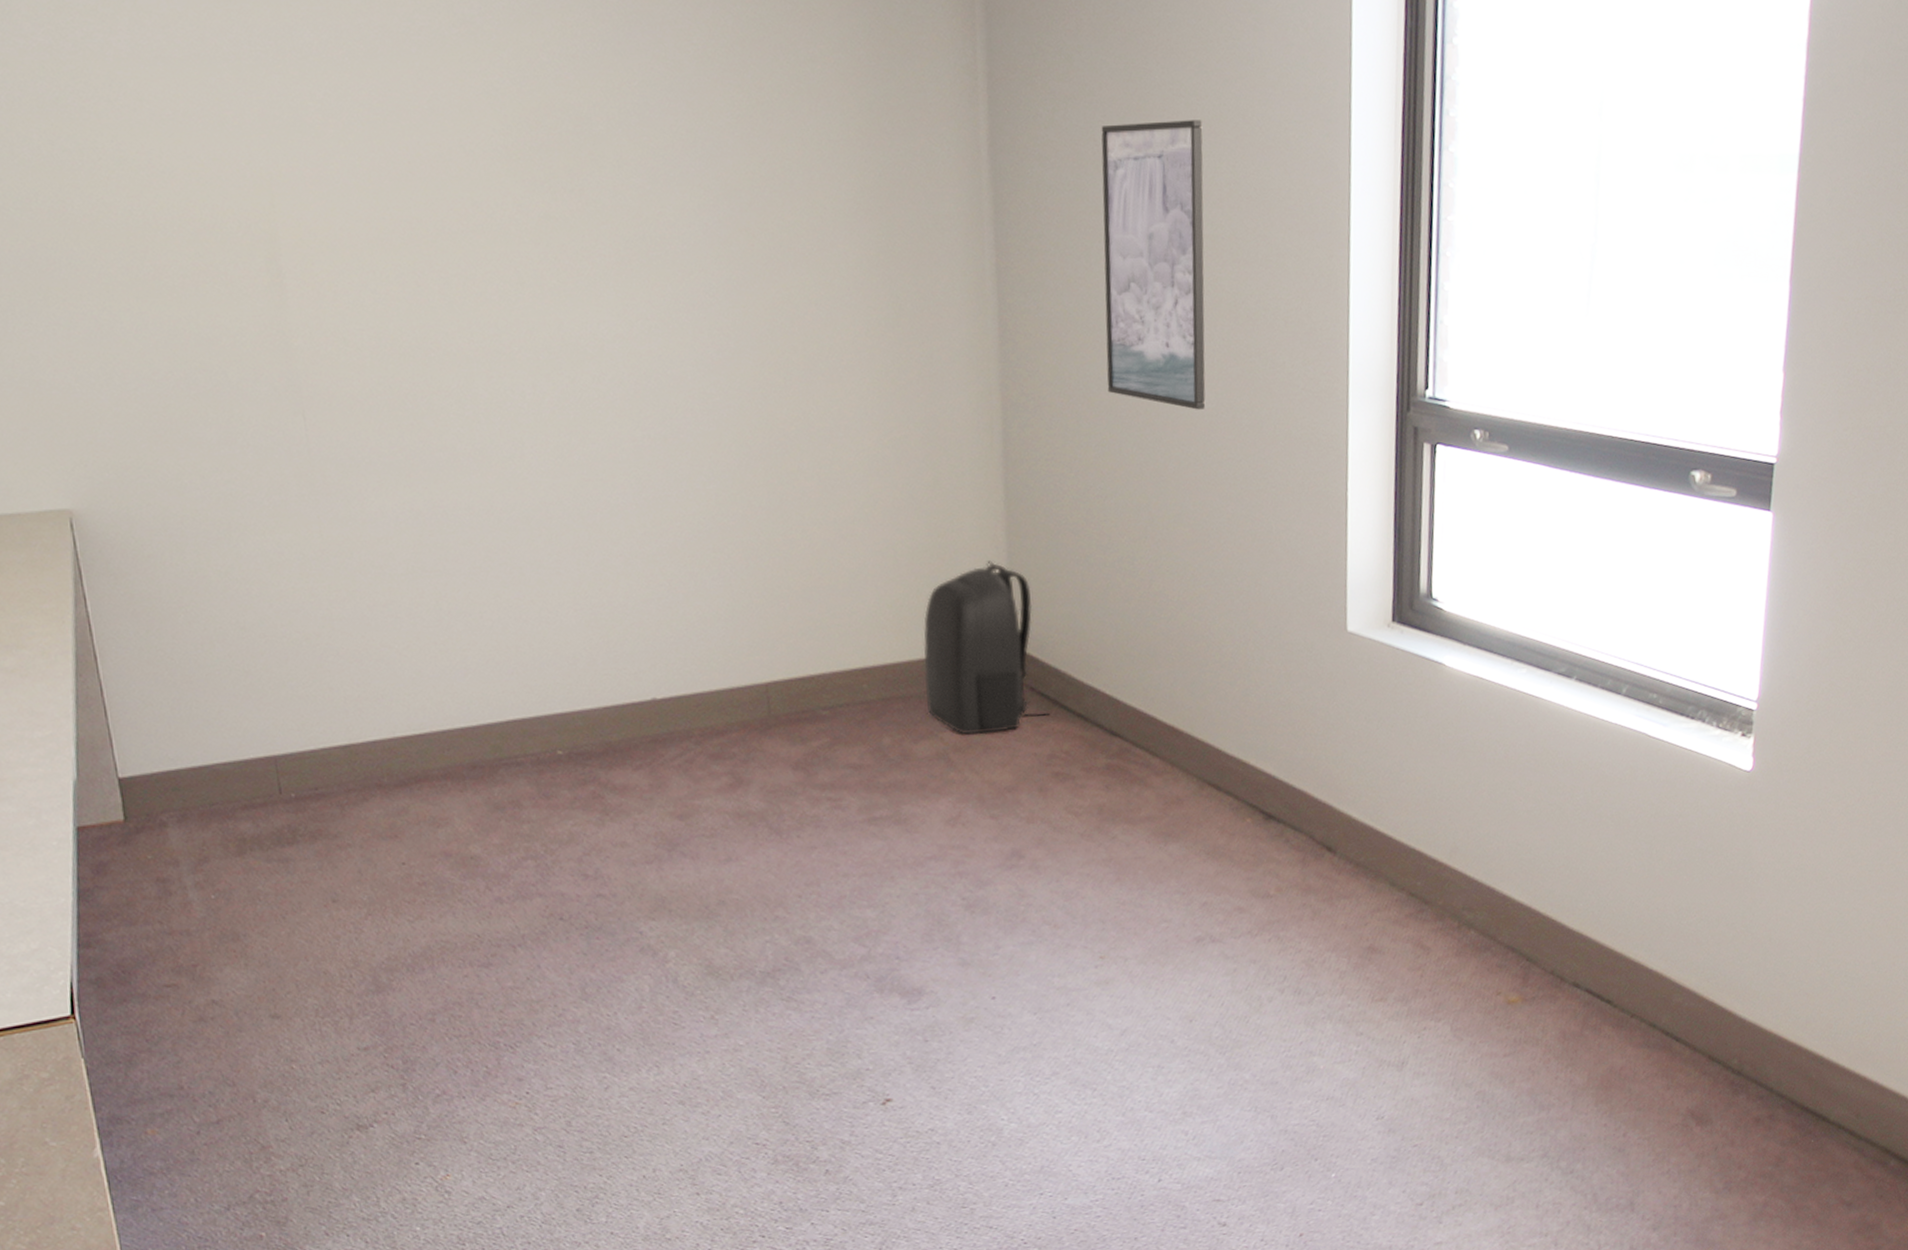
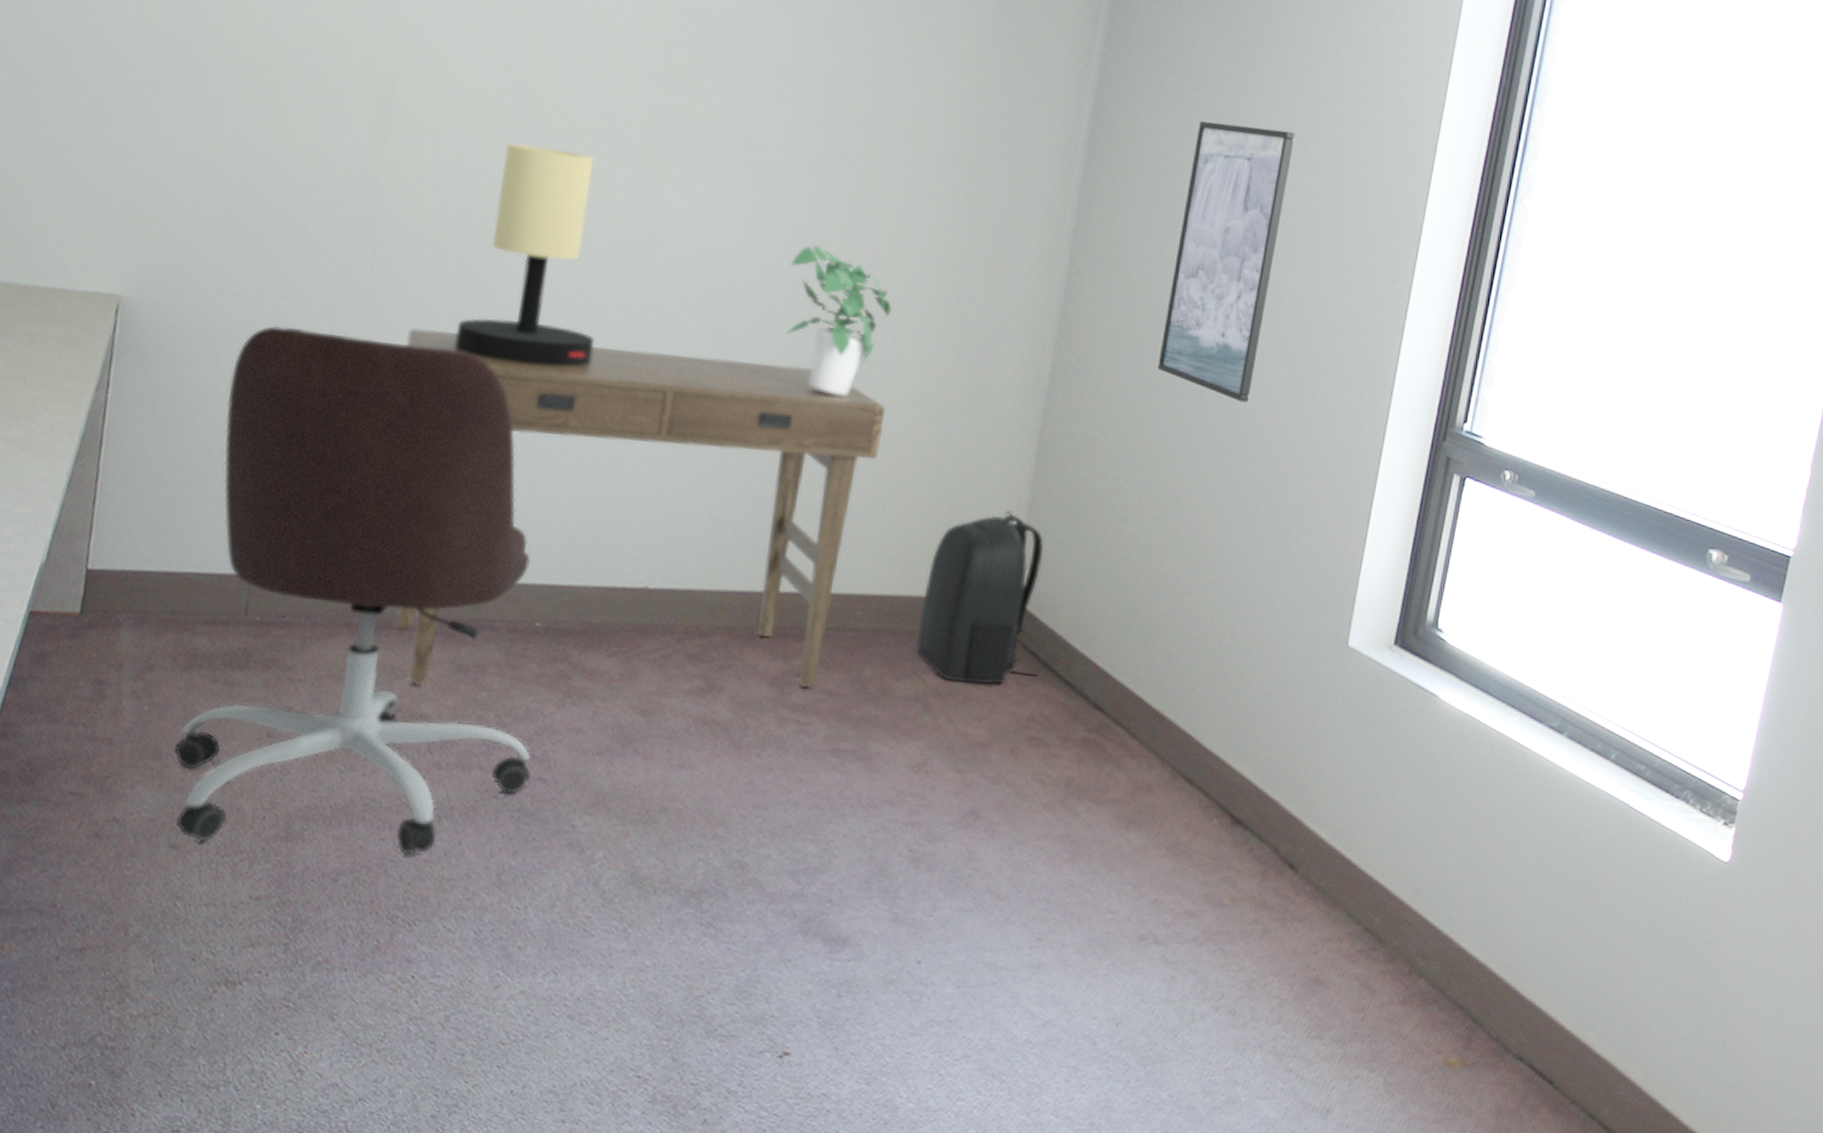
office chair: none [200,502,590,1008] -> present [173,326,531,855]
desk: none [360,455,849,831] -> present [395,328,885,689]
table lamp: none [405,279,547,506] -> present [455,143,596,367]
potted plant: none [719,330,830,478] -> present [785,245,892,397]

